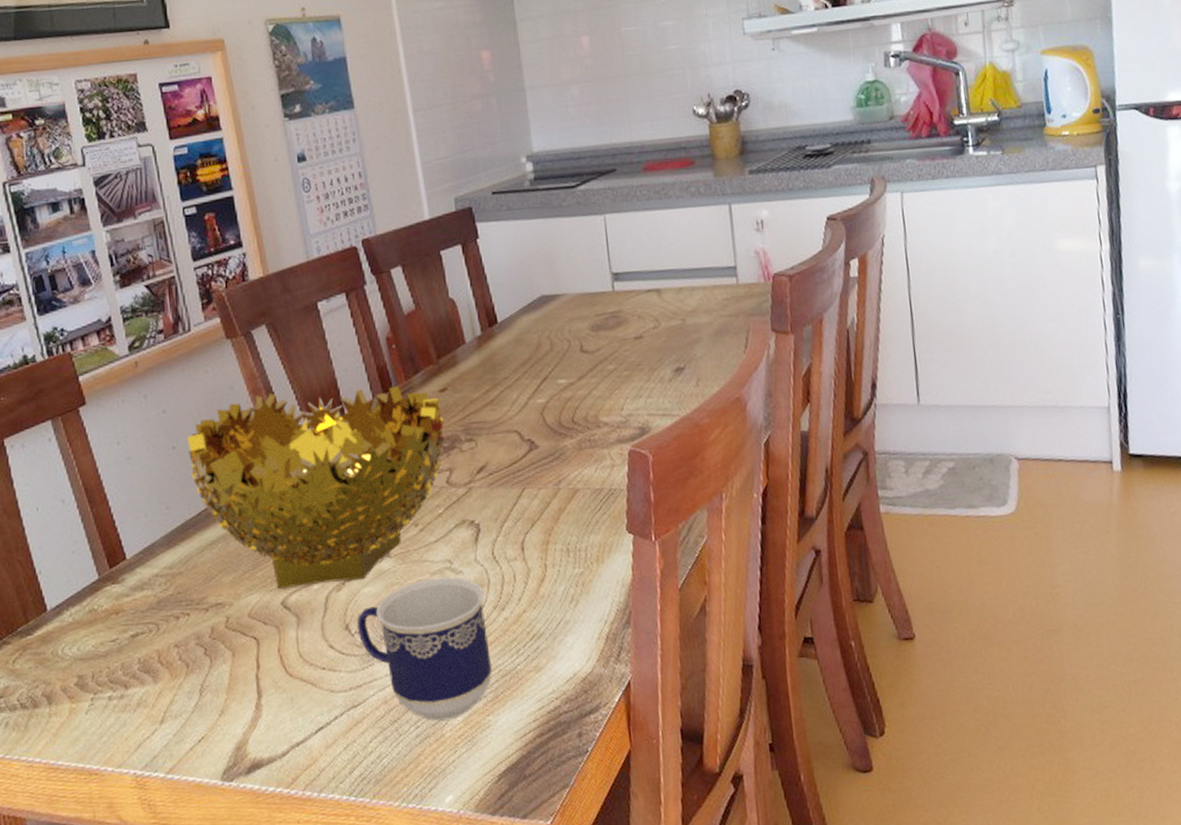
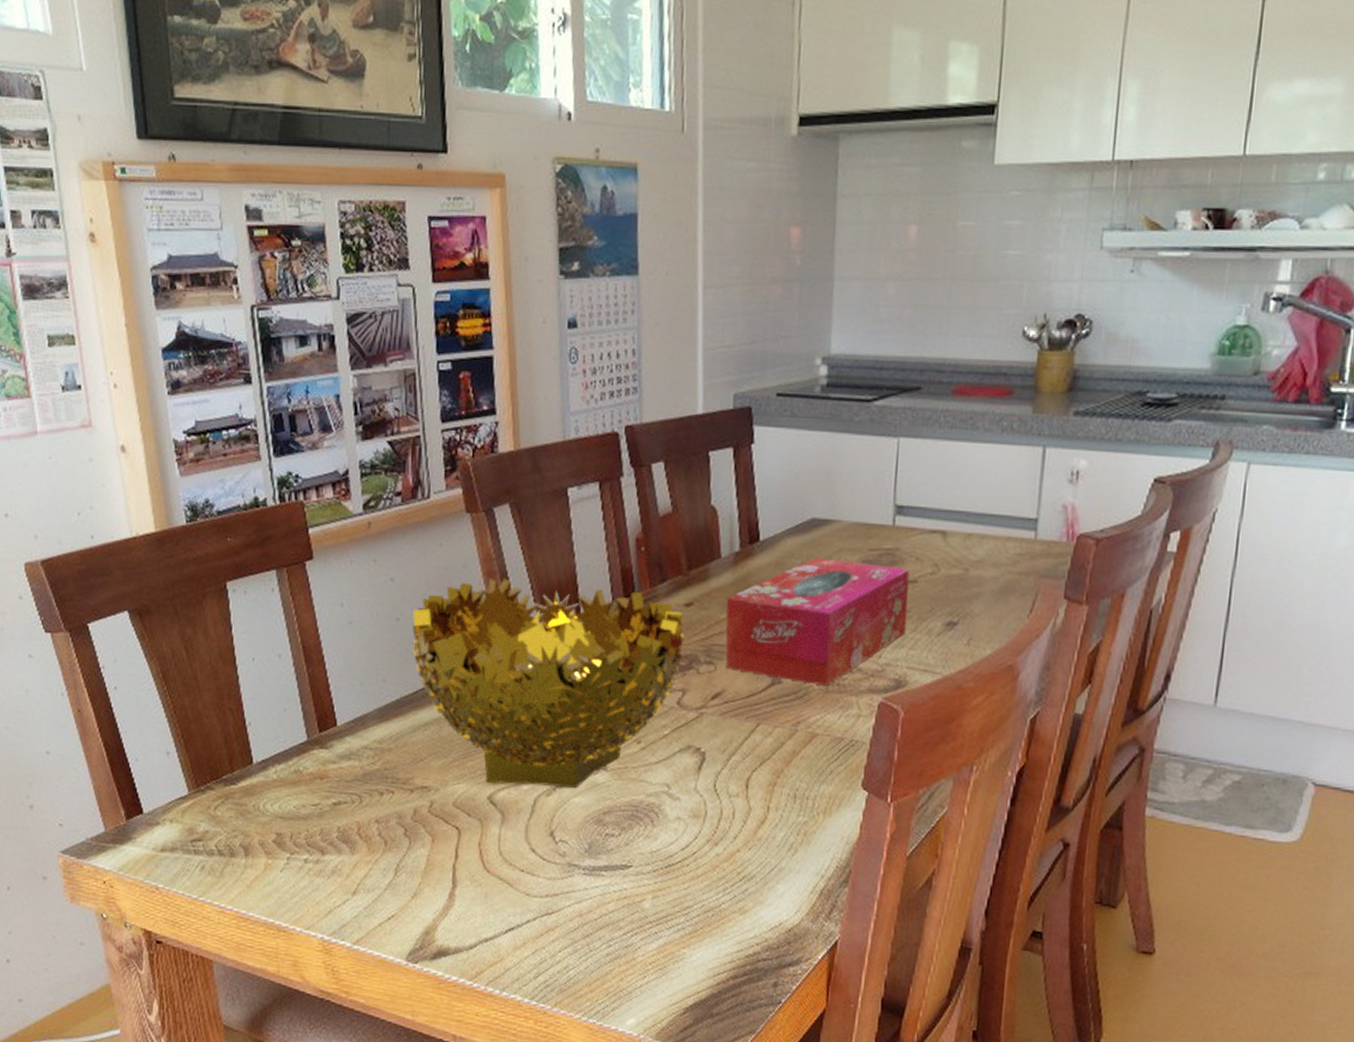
cup: present [357,577,492,721] -> none [562,800,699,945]
tissue box: none [477,326,641,444] -> present [725,557,910,687]

